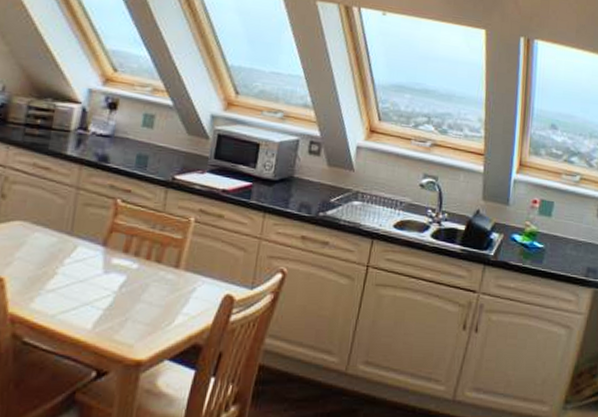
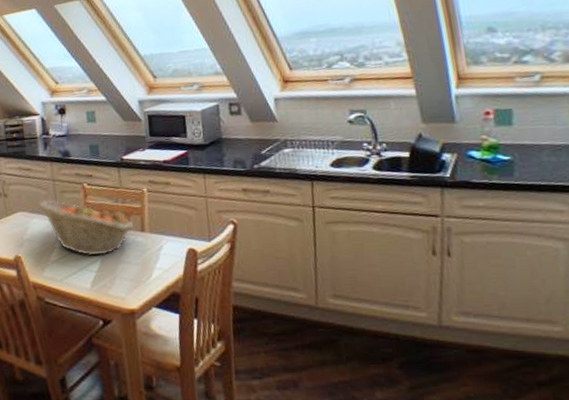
fruit basket: none [49,211,167,291] -> present [39,200,133,256]

